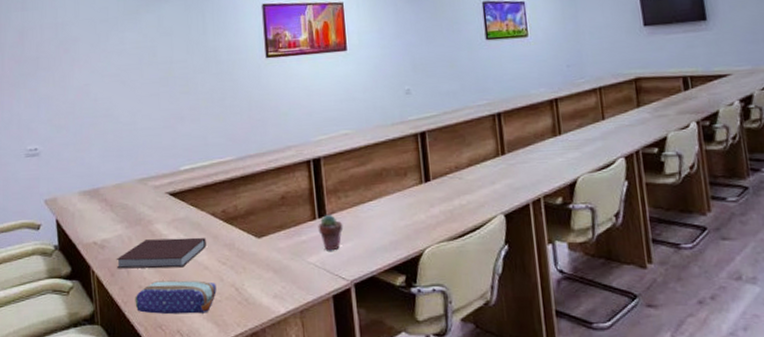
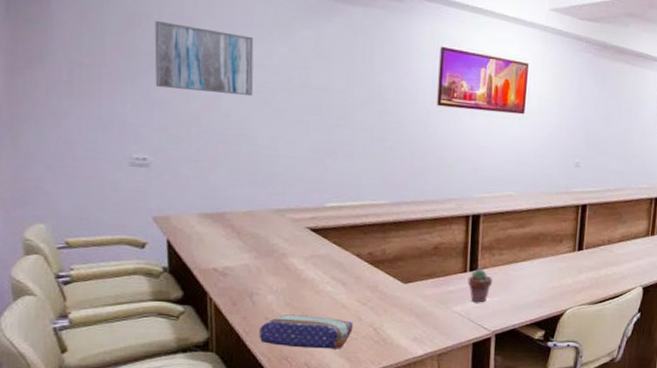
wall art: none [38,28,113,86] -> present [154,20,254,97]
notebook: present [116,237,206,269] -> none [240,272,347,304]

